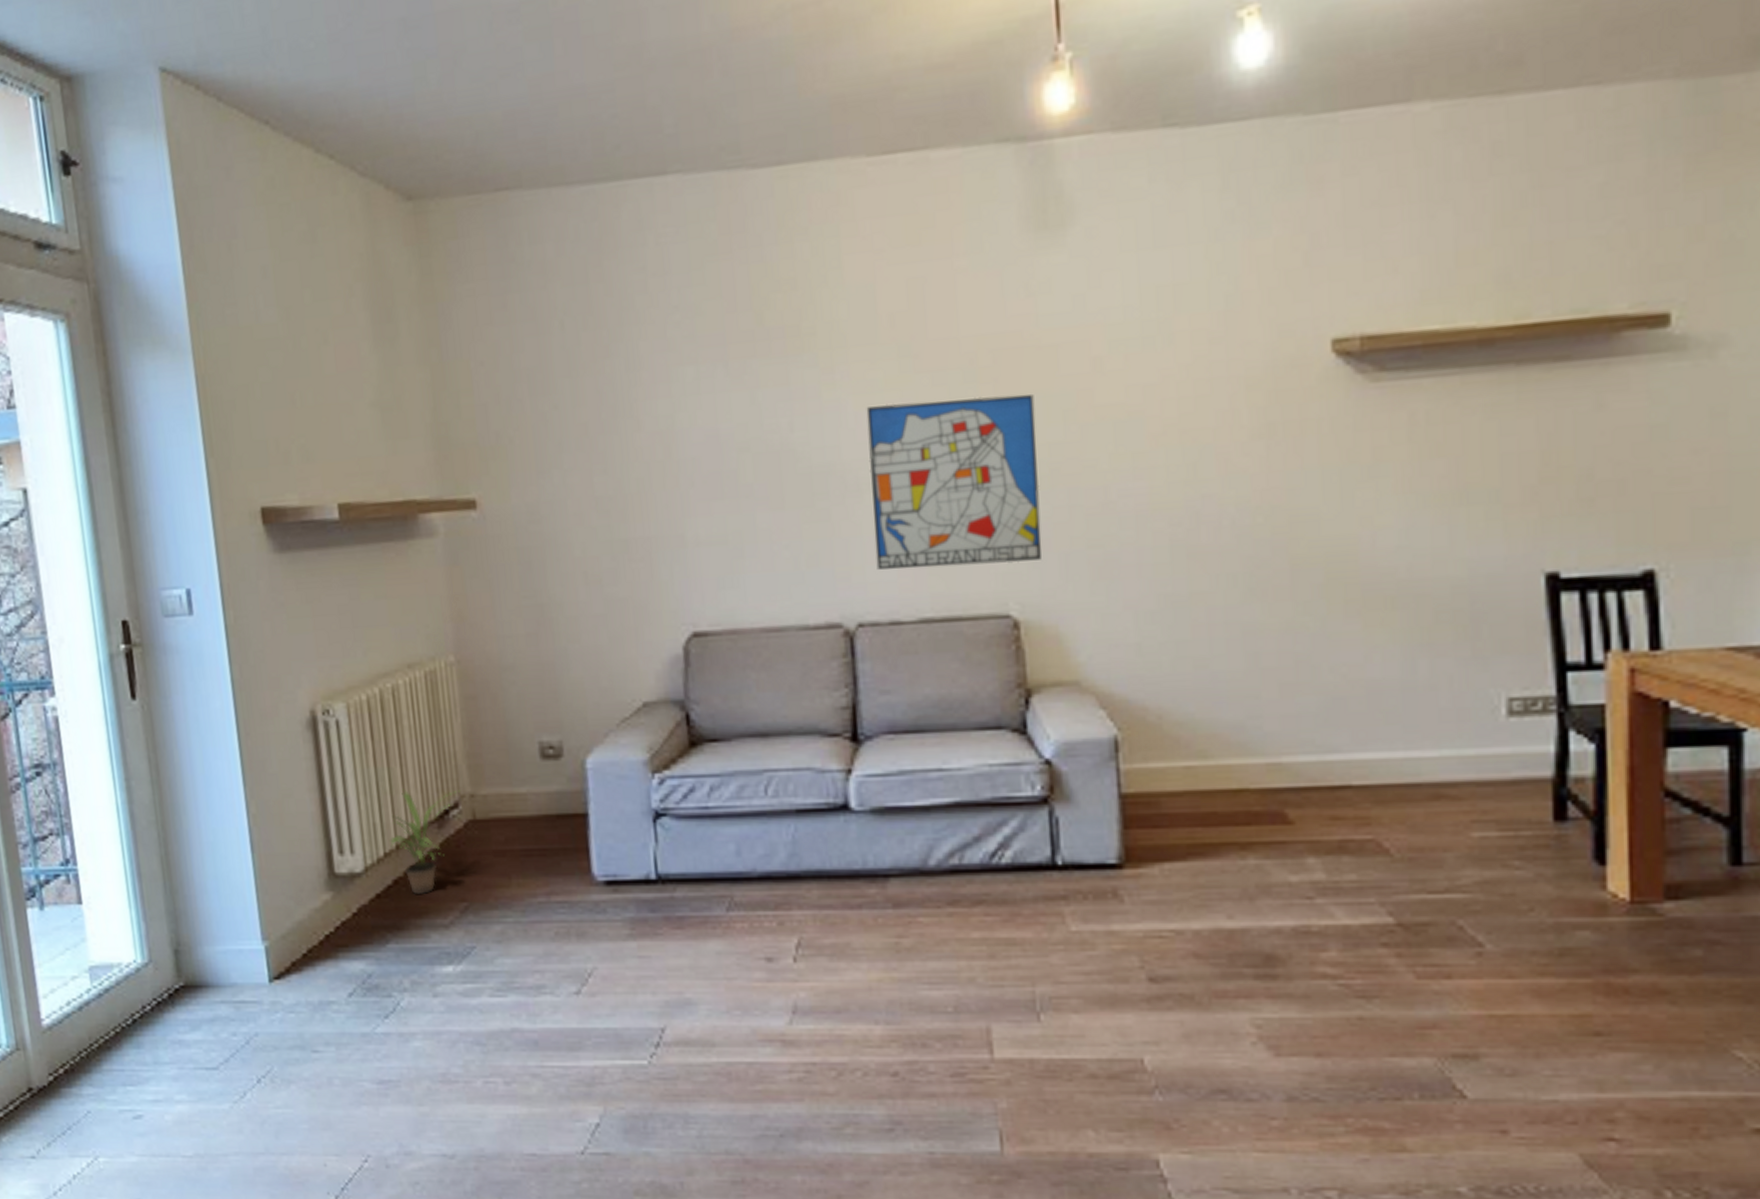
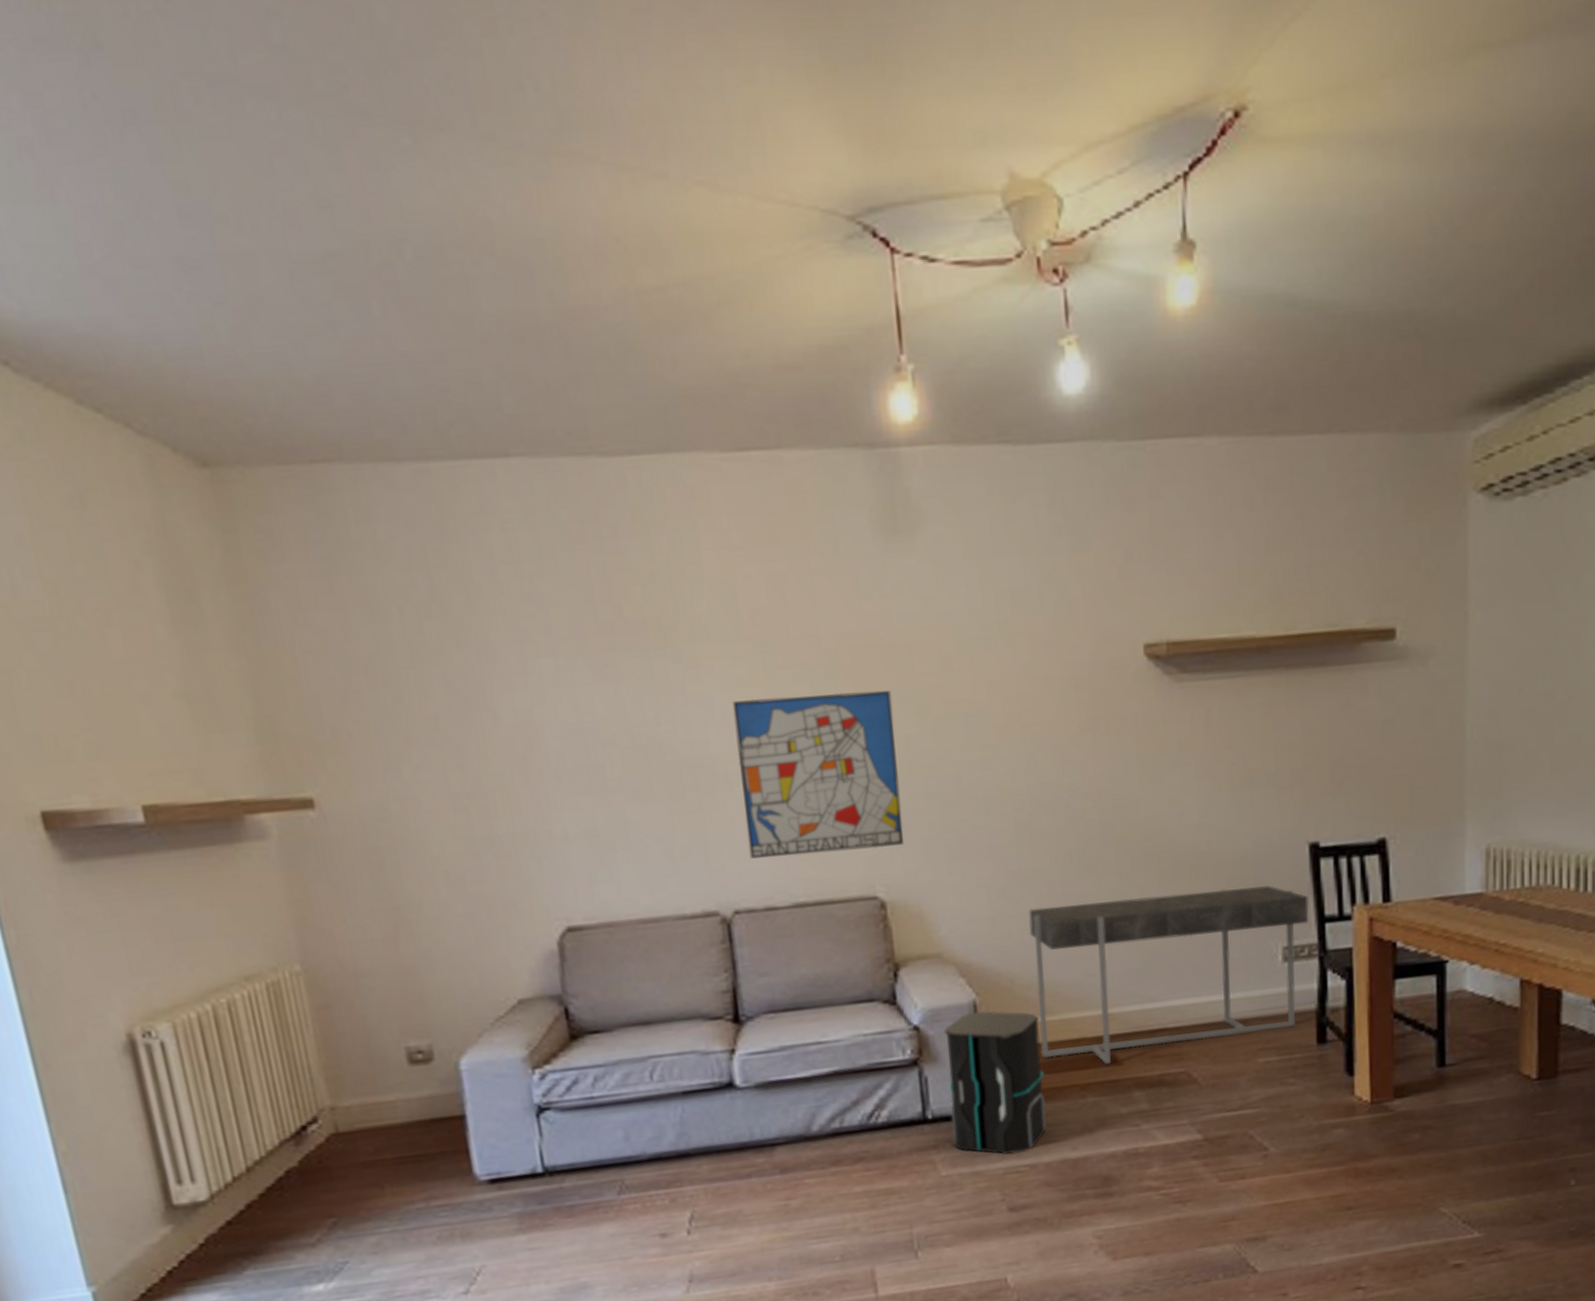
potted plant: present [389,789,461,895] -> none [237,1103,320,1216]
speaker: none [1079,748,1197,916] -> present [944,1010,1047,1155]
console table: none [1182,623,1544,822] -> present [1028,886,1309,1065]

